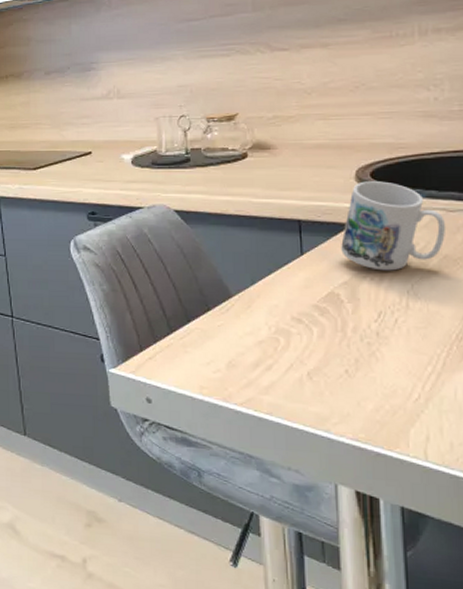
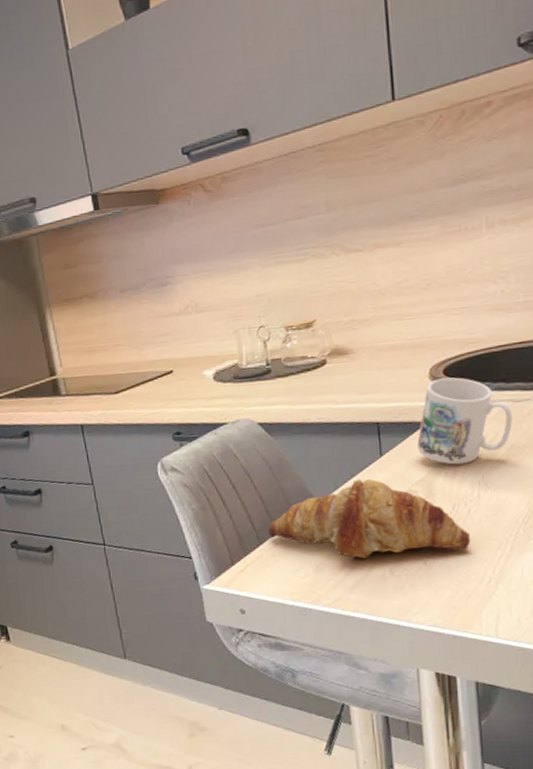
croissant: none [179,276,398,361] -> present [268,479,471,559]

